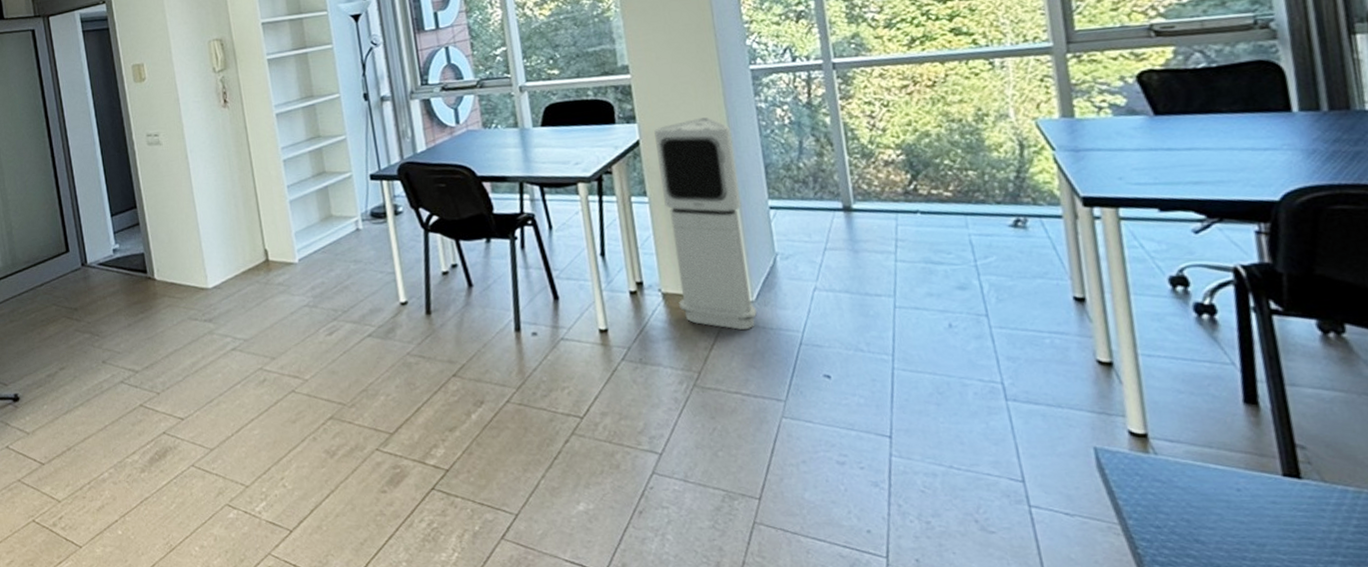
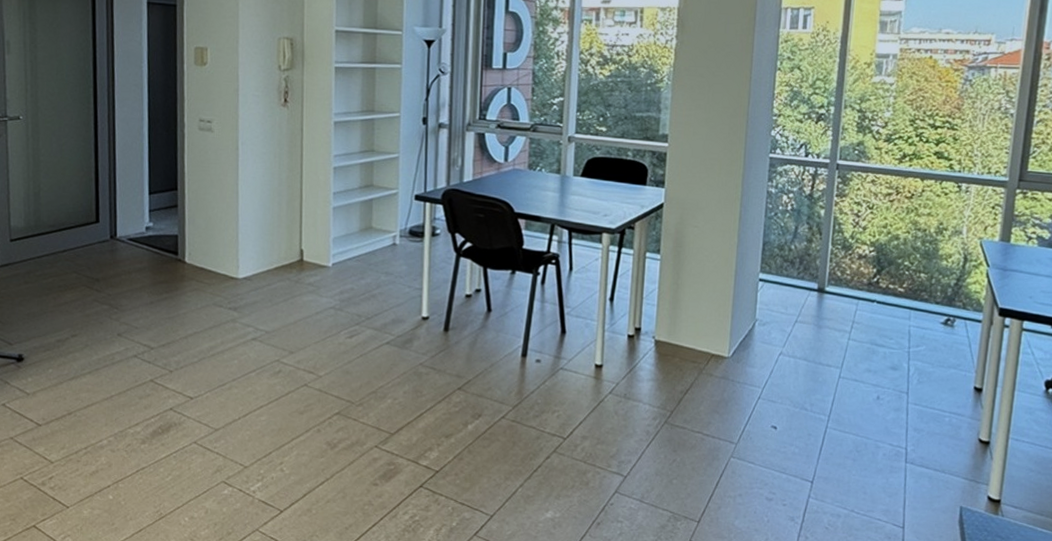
air purifier: present [654,116,757,330] -> none [667,192,742,381]

